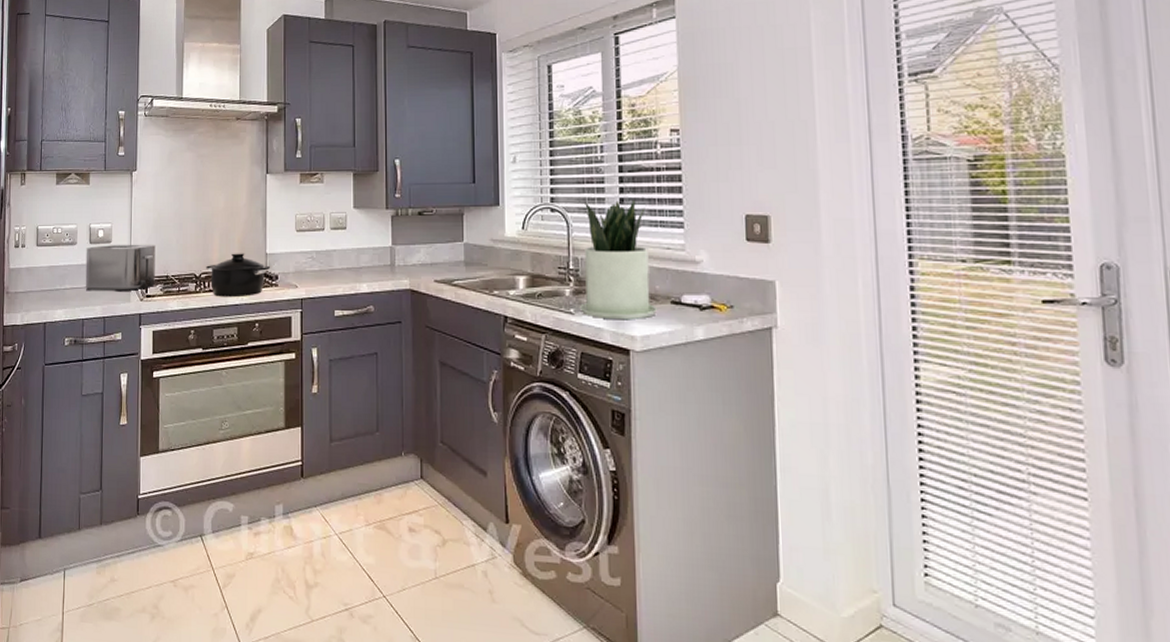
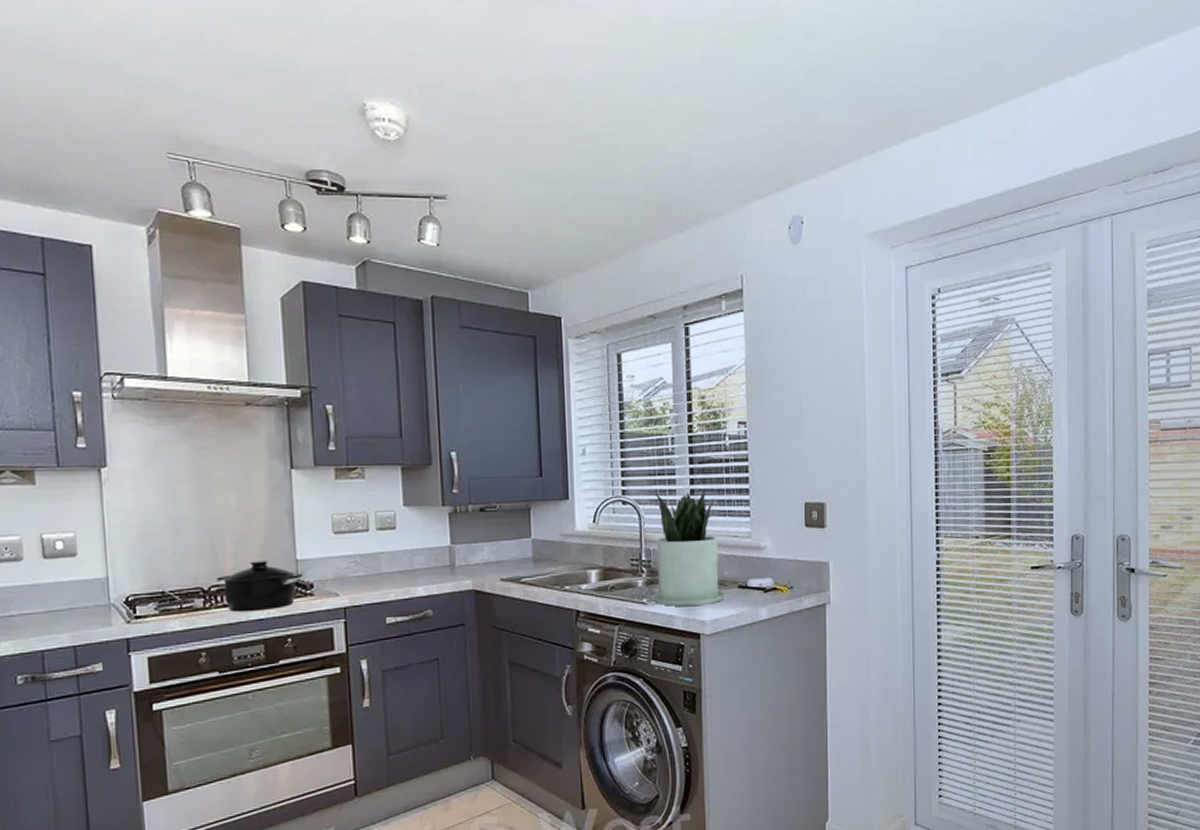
toaster: present [85,244,156,292] -> none [38,555,146,617]

